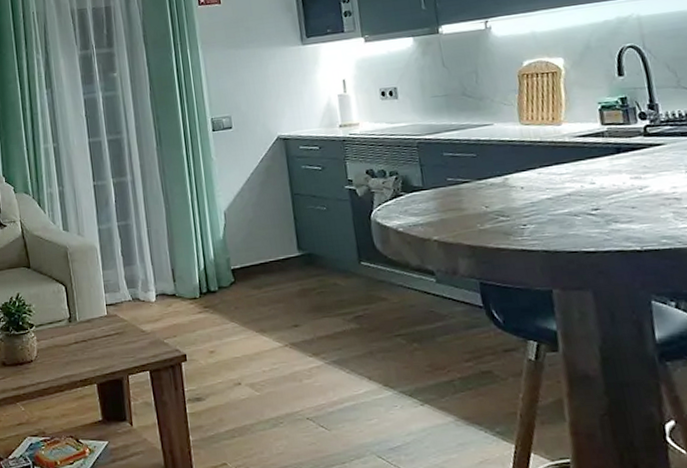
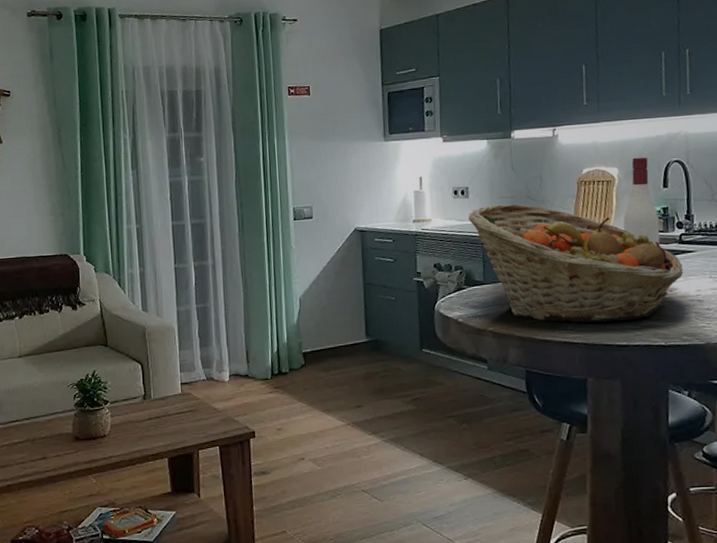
fruit basket: none [399,102,654,228] -> present [468,203,684,323]
wine bottle: none [575,44,622,138] -> present [623,157,660,244]

